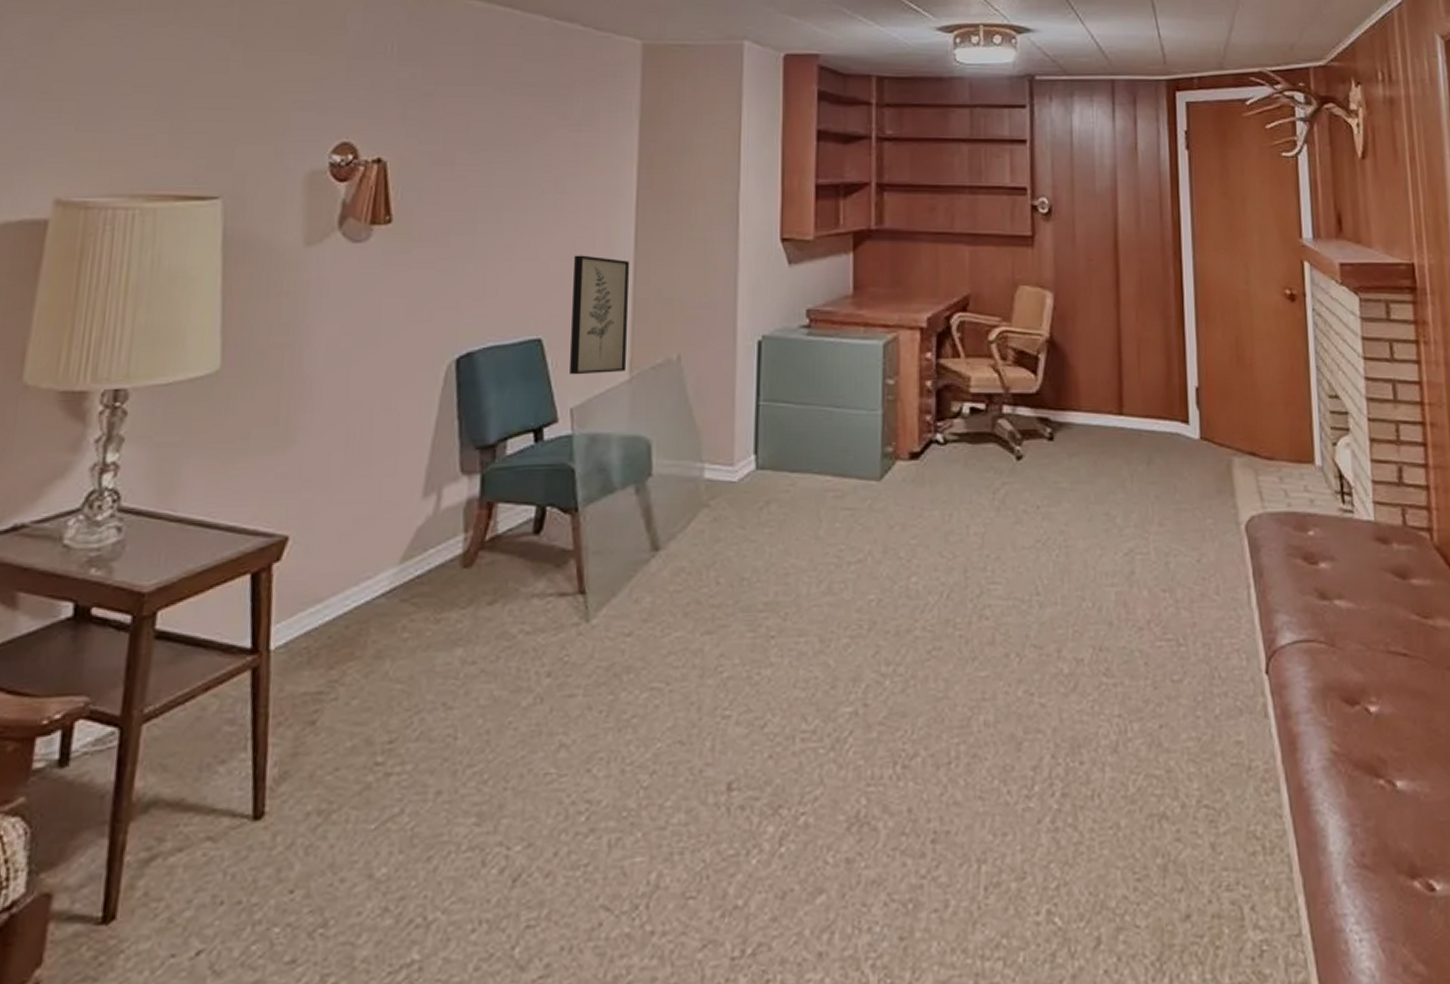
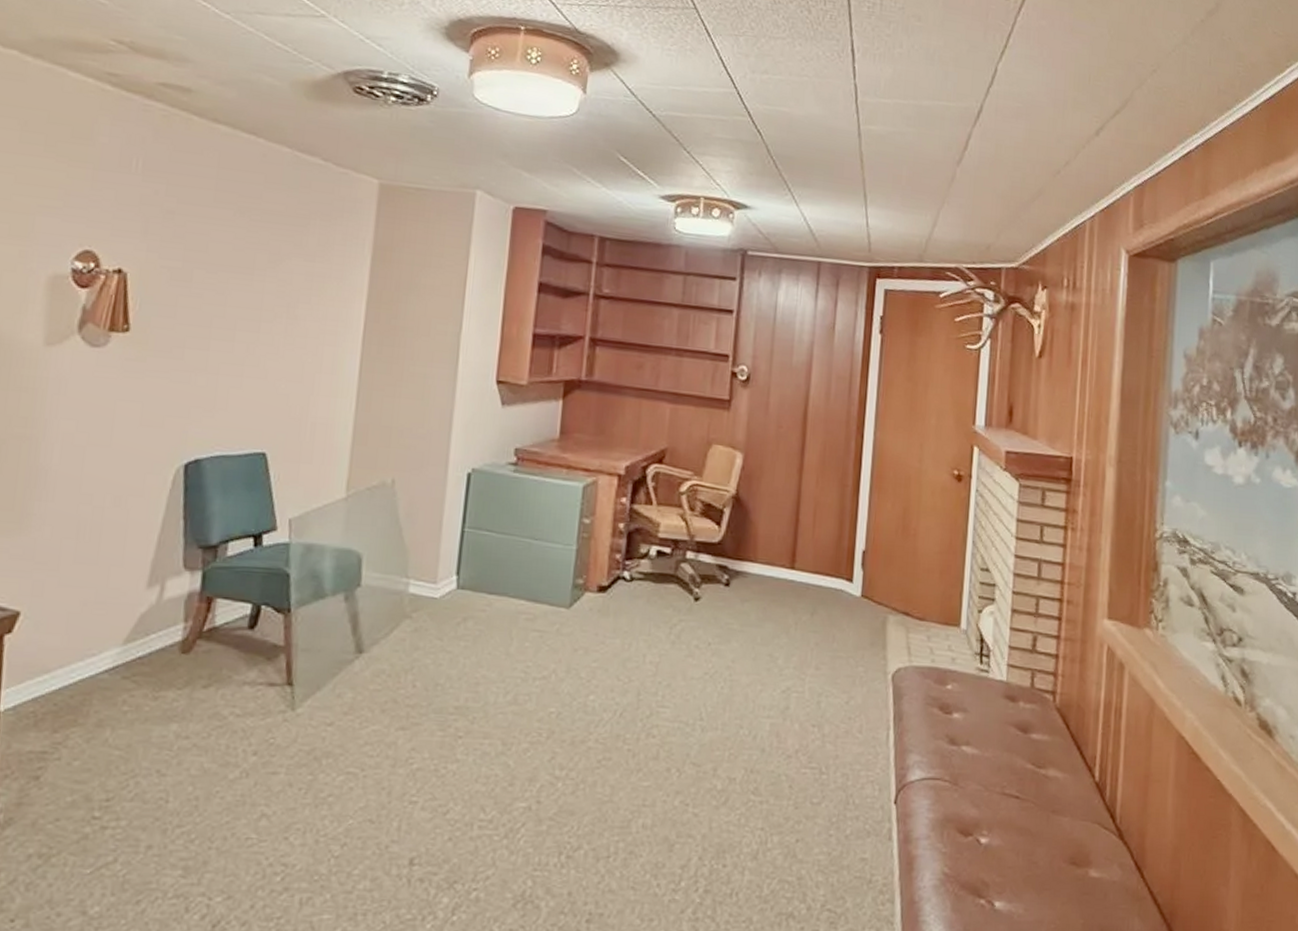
wall art: present [569,255,630,375] -> none [290,378,354,490]

